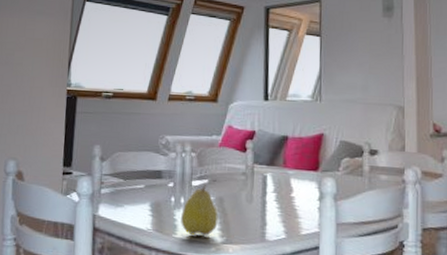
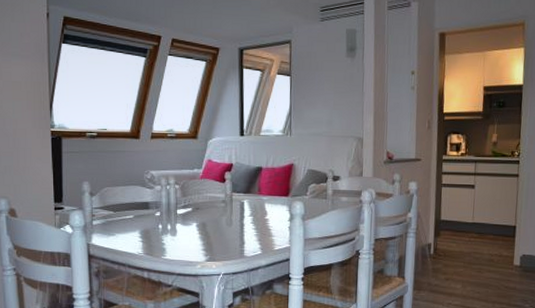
fruit: present [181,185,219,236] -> none [169,213,202,257]

